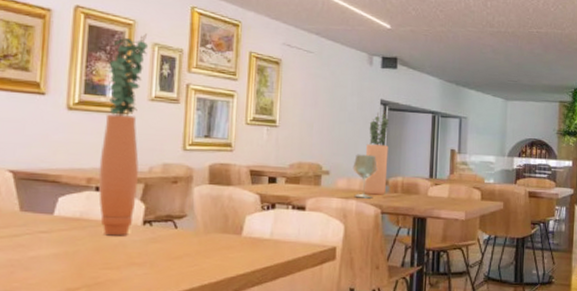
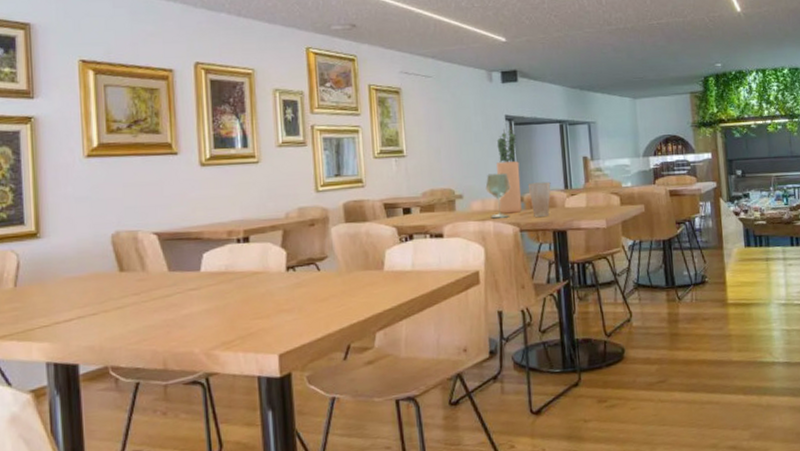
vase: present [98,30,149,236] -> none [235,80,277,286]
cup: none [394,168,417,202] -> present [527,181,551,217]

